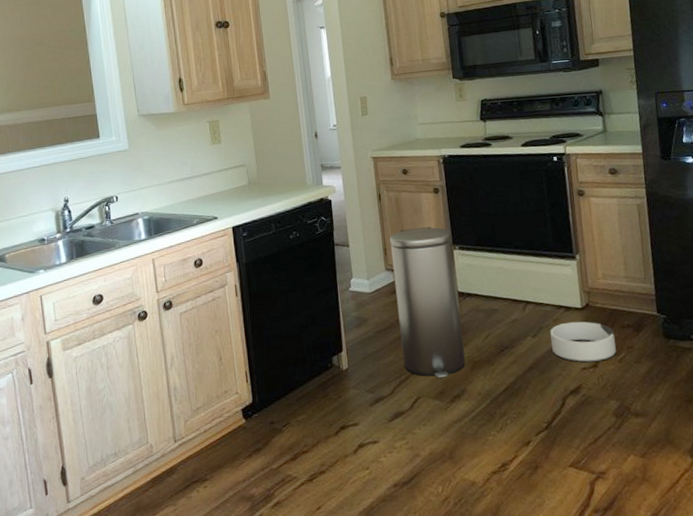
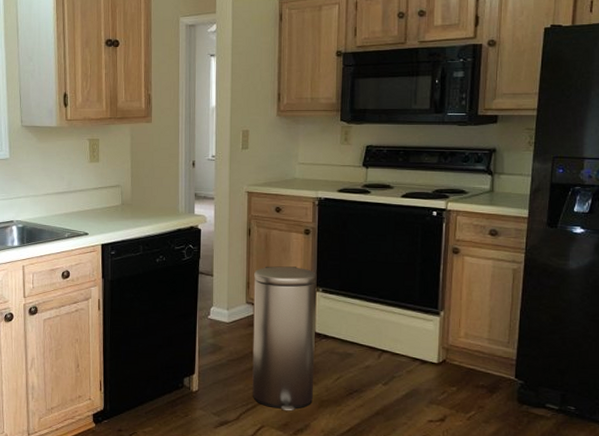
pet bowl: present [550,321,617,363] -> none [400,375,468,416]

